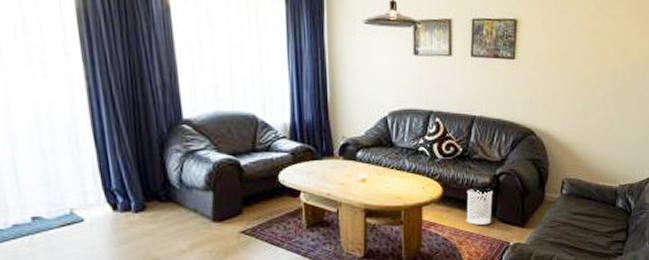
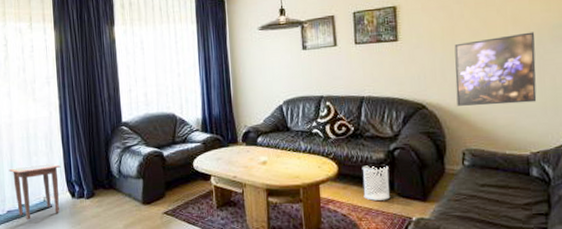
side table: none [9,165,95,237] -> present [8,163,61,220]
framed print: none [563,67,640,137] -> present [454,32,537,106]

